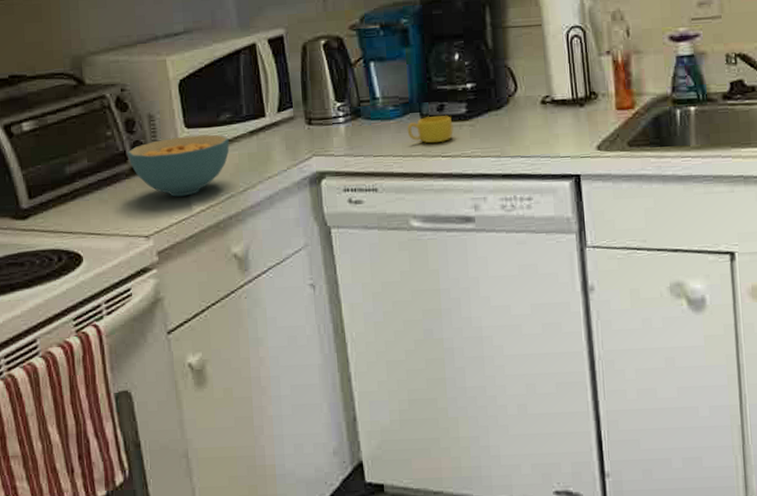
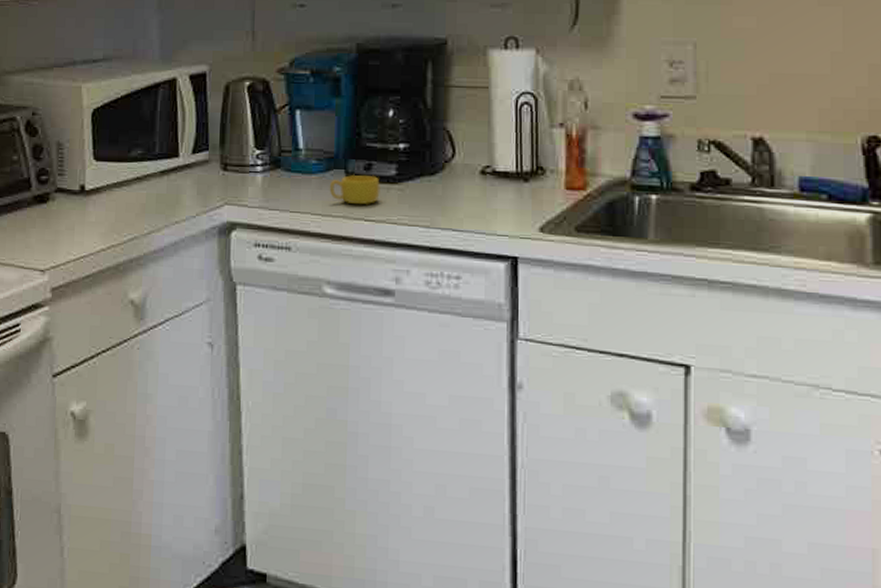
cereal bowl: present [127,134,230,197] -> none [31,168,138,233]

